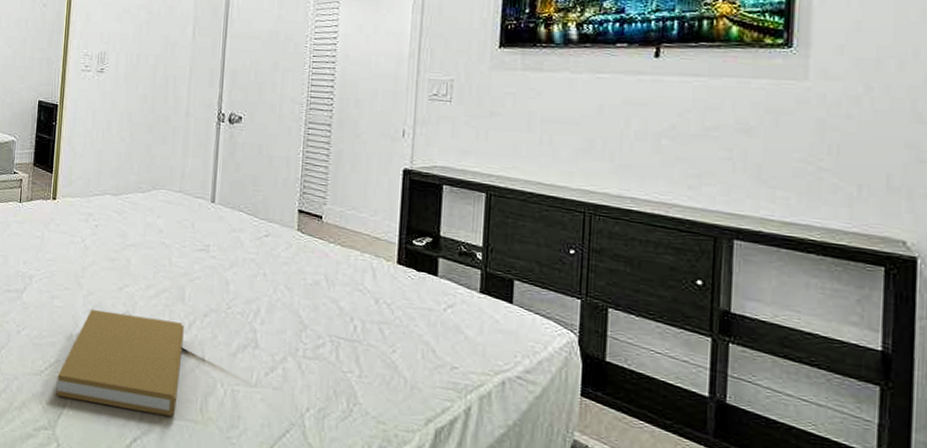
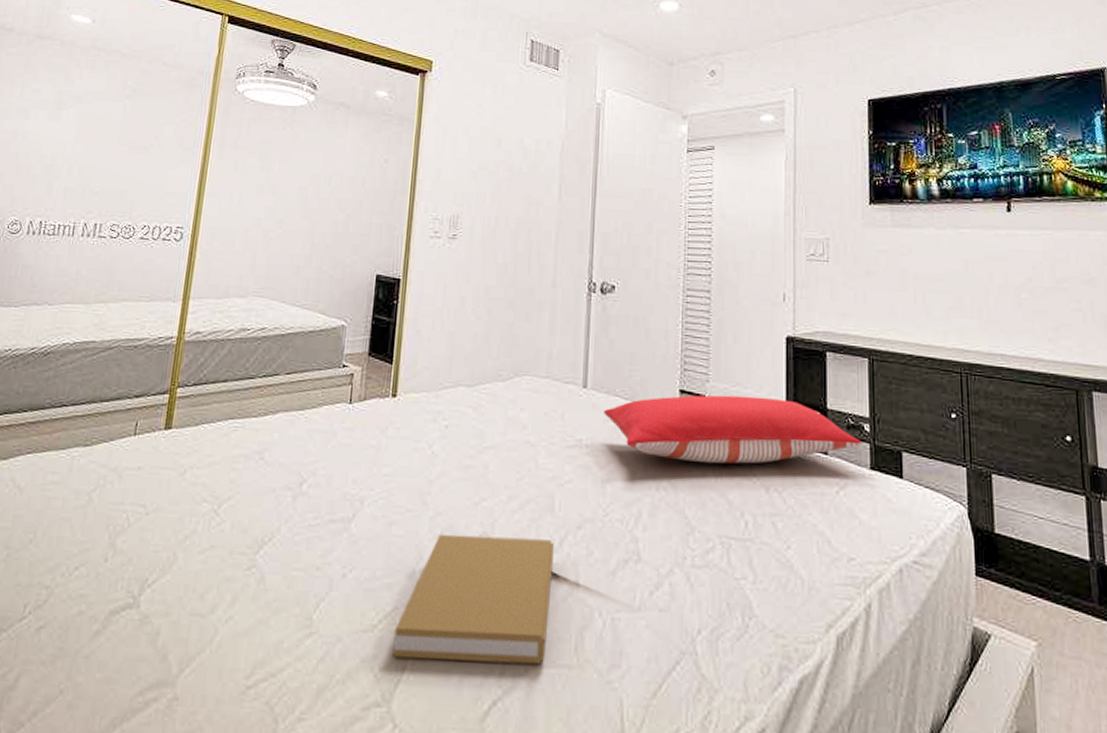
pillow: none [229,215,474,279] -> present [603,395,863,464]

